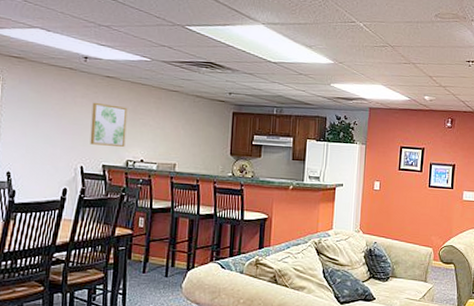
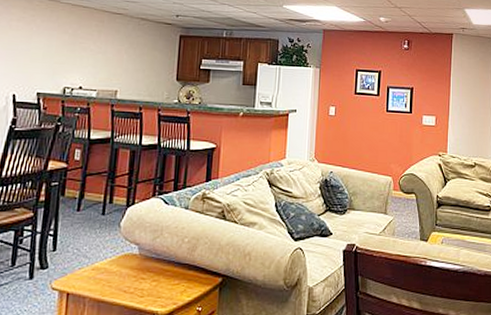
wall art: present [90,102,128,147] -> none [24,25,67,73]

